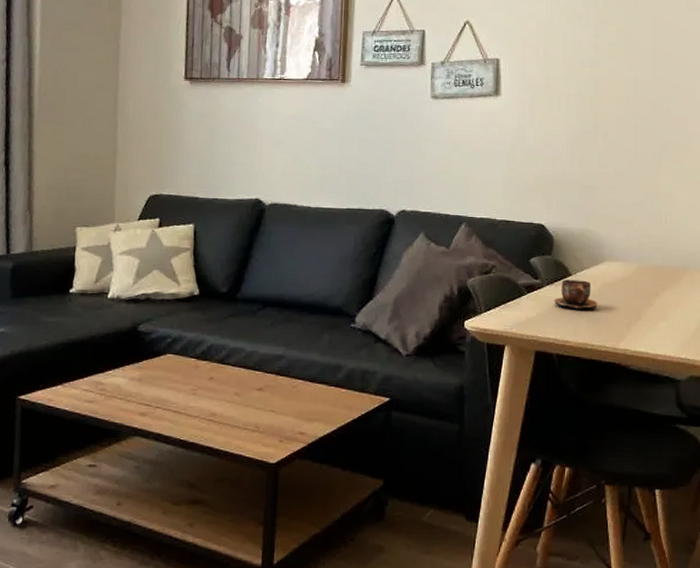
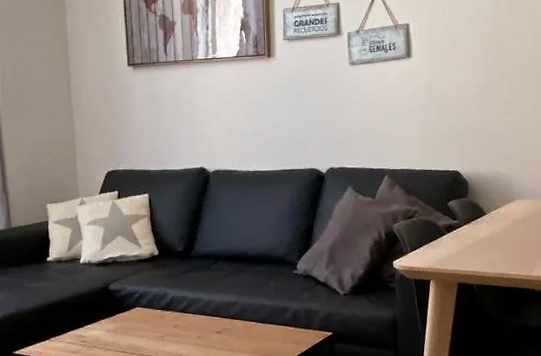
cup: present [554,279,597,309] -> none [472,218,511,243]

